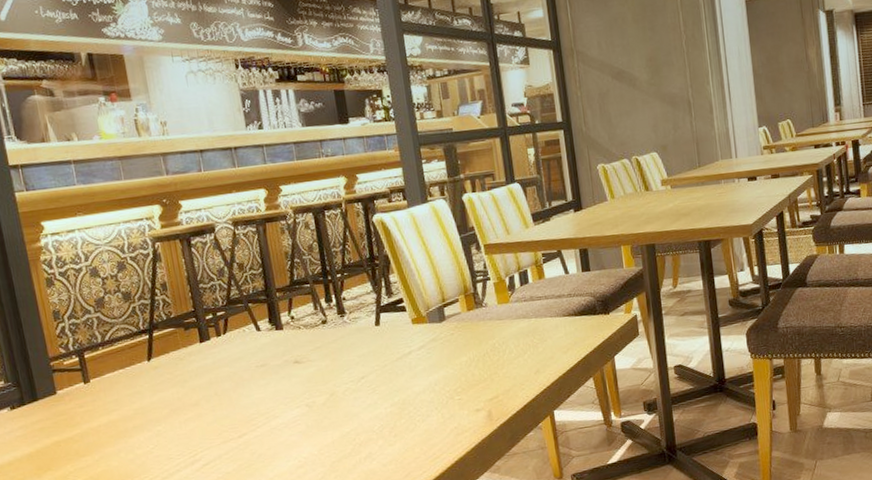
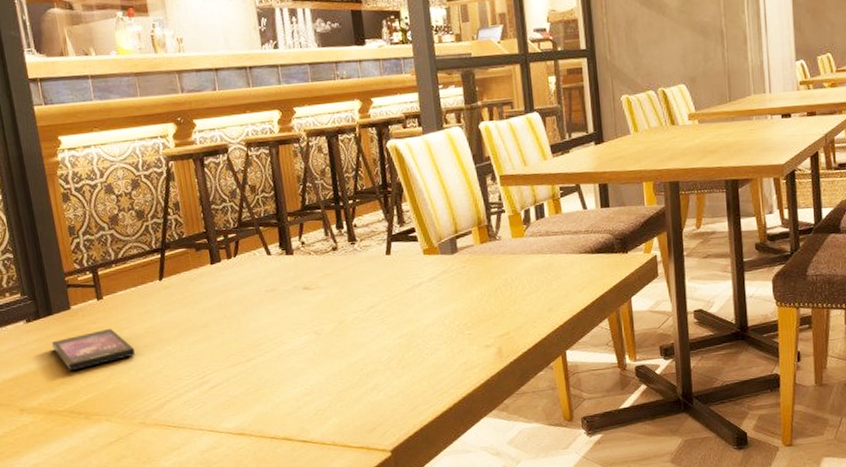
smartphone: none [37,411,125,457] -> present [51,328,136,372]

